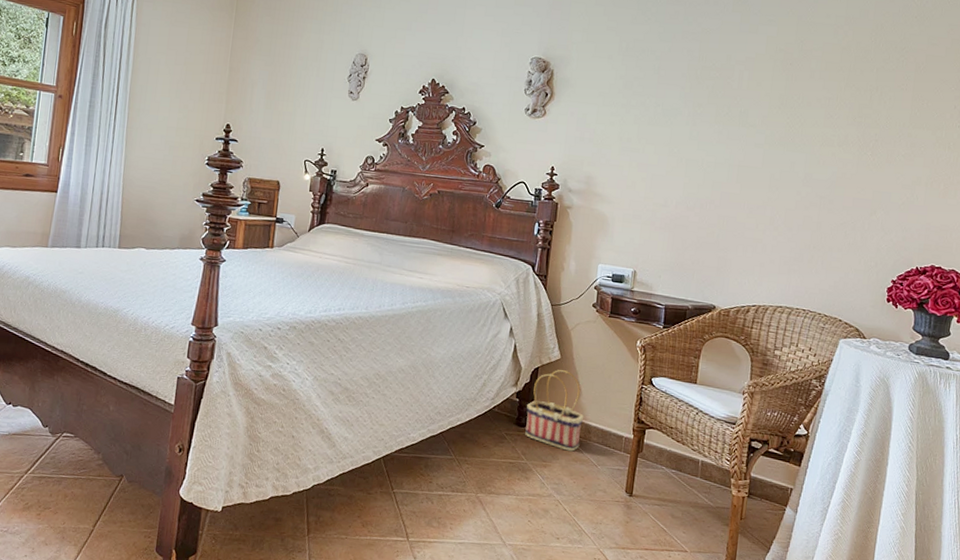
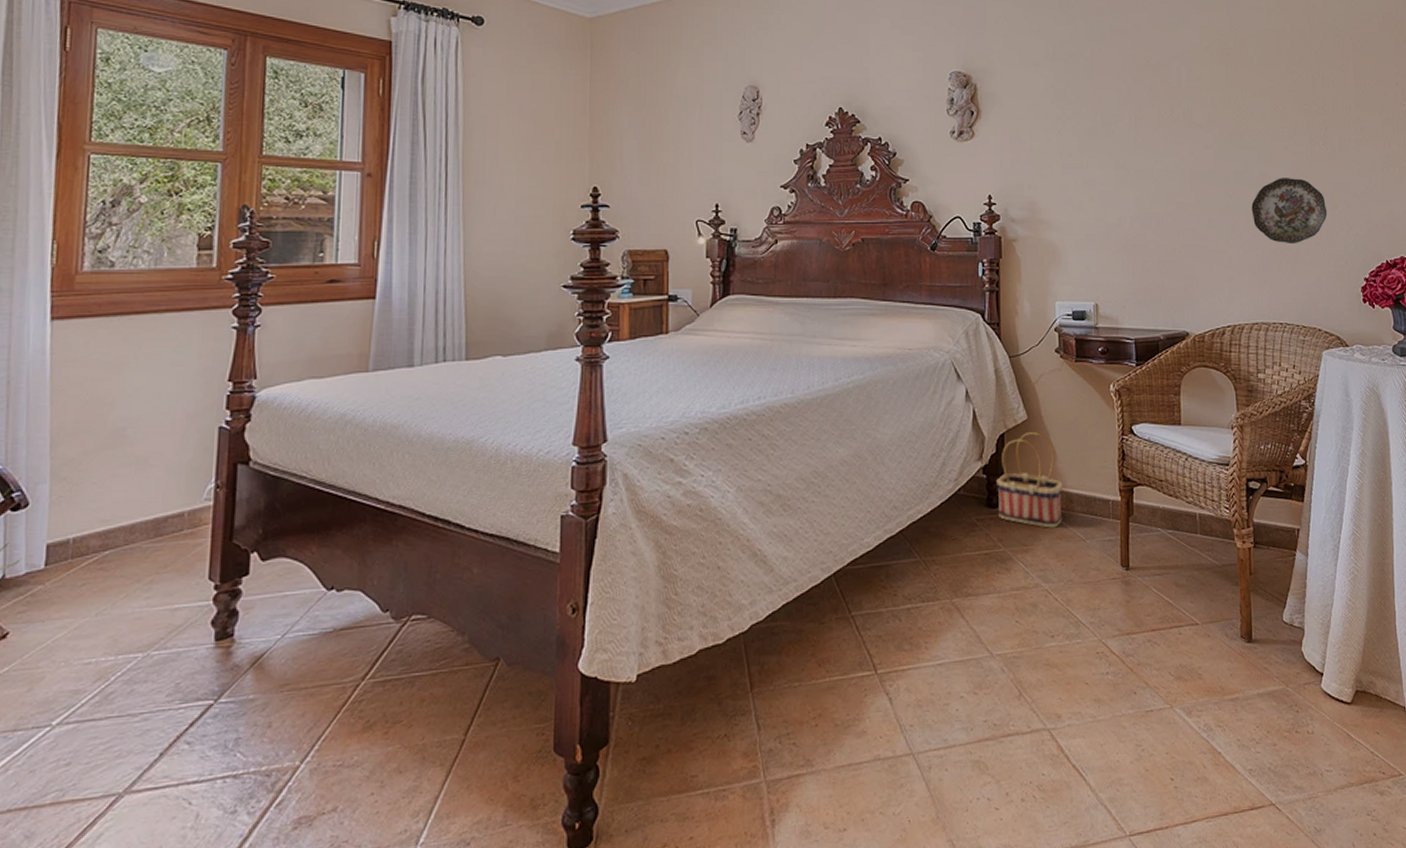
decorative plate: none [791,180,865,242] -> present [1251,178,1328,244]

